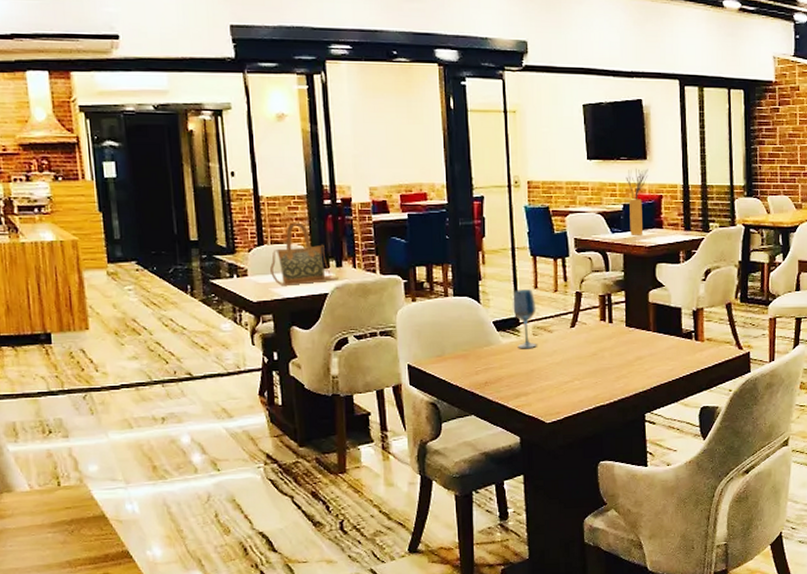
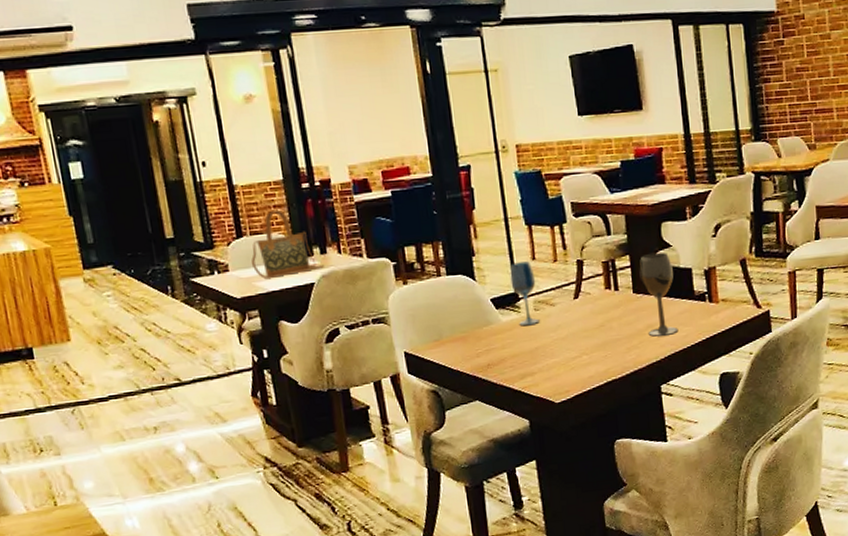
vase: present [626,168,648,237] -> none [621,120,646,195]
wine glass: none [633,291,665,368] -> present [639,252,679,337]

